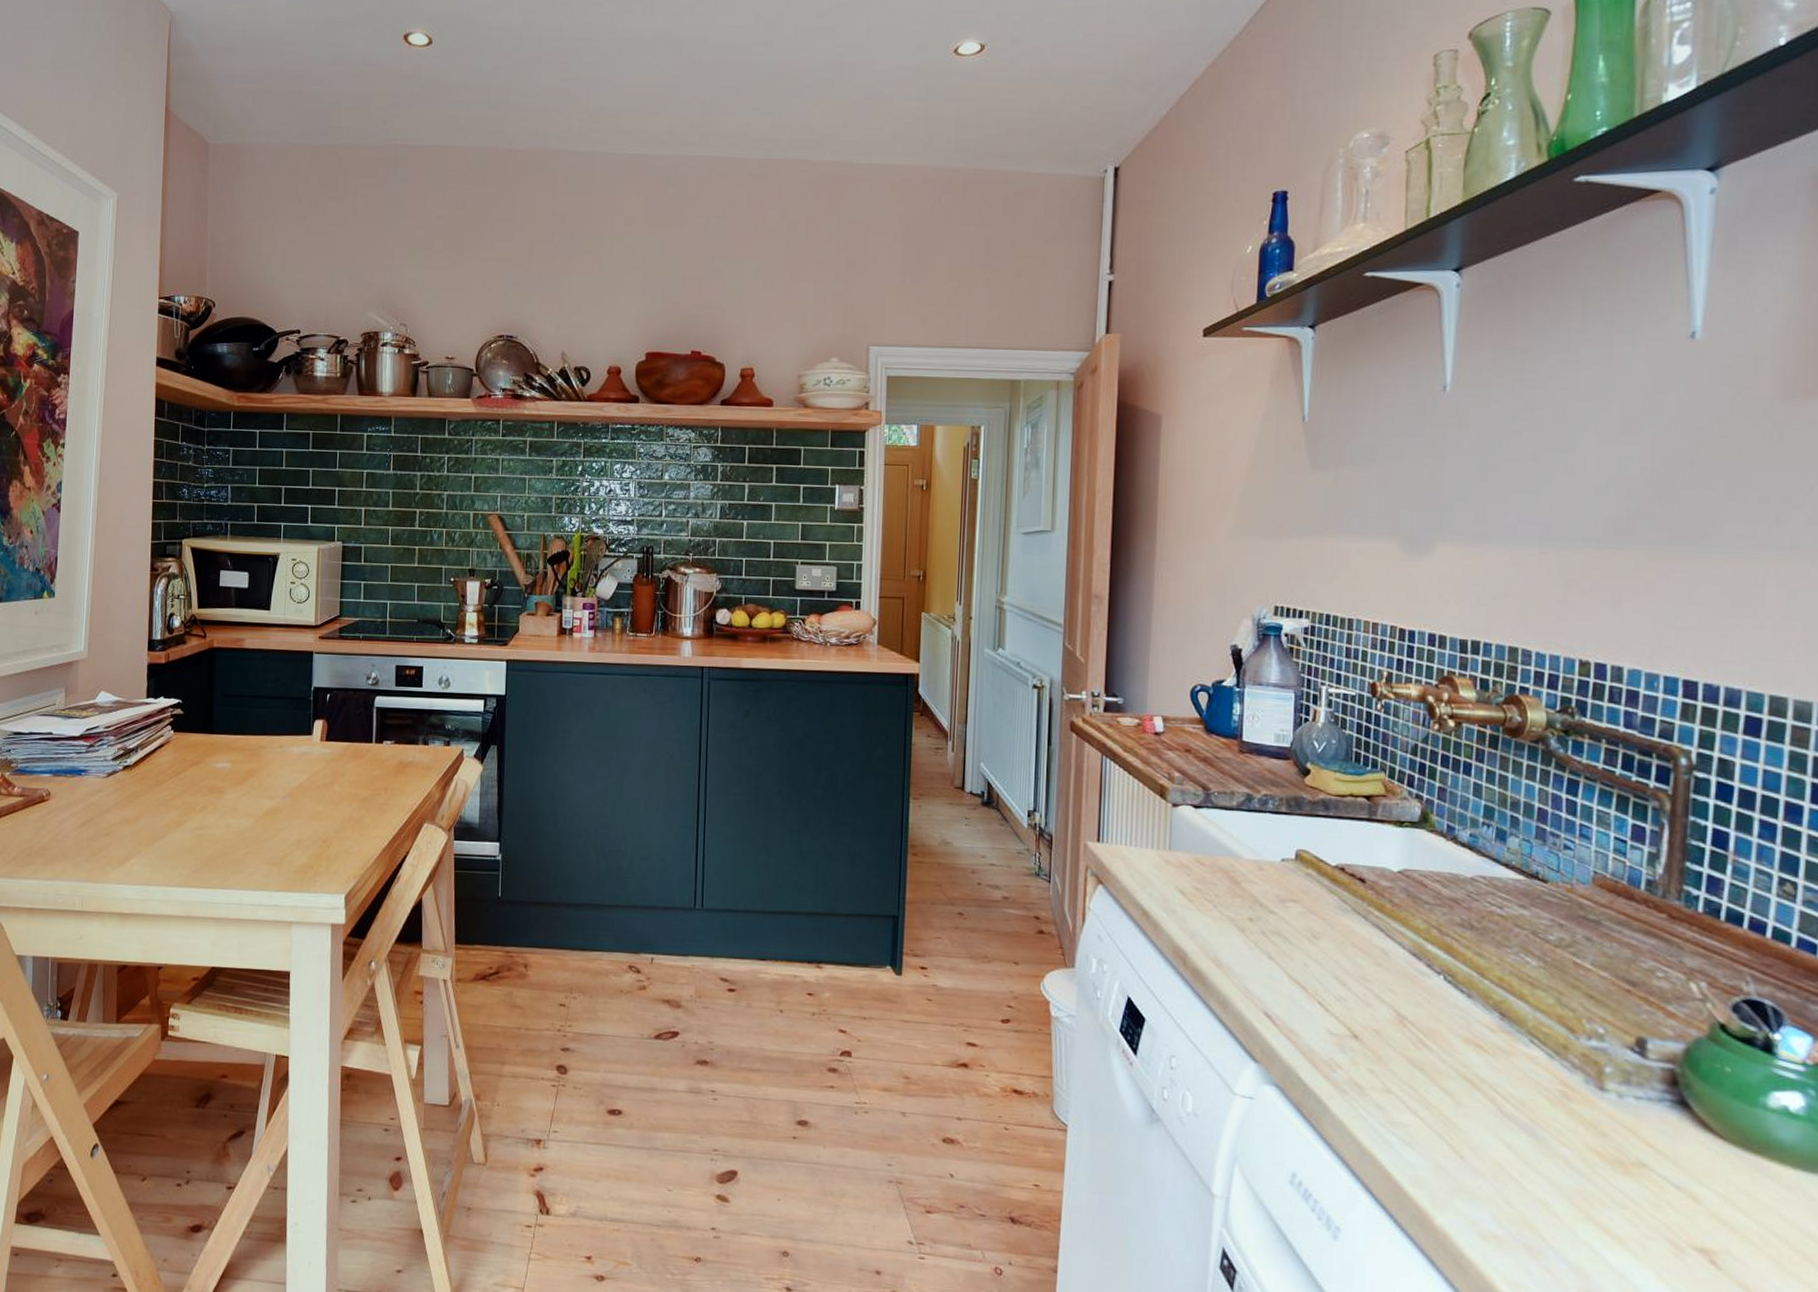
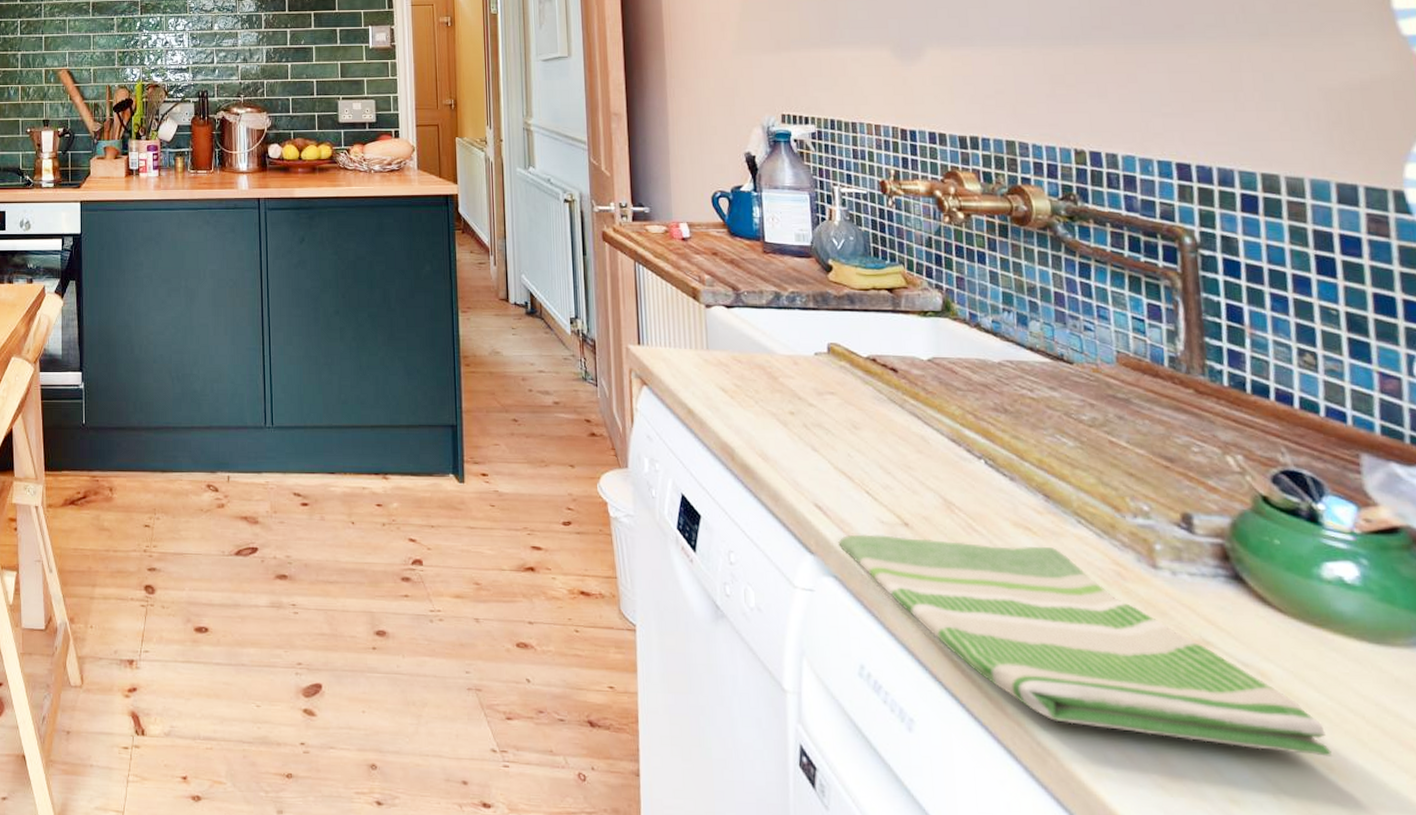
dish towel: none [1284,1044,1750,1278] -> present [838,534,1332,757]

